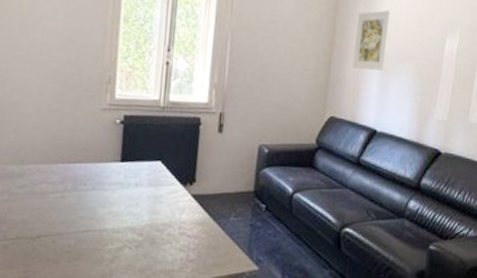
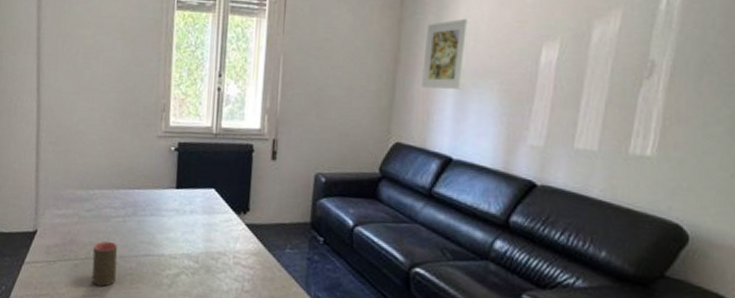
cup: none [23,218,55,267] -> present [92,241,118,287]

